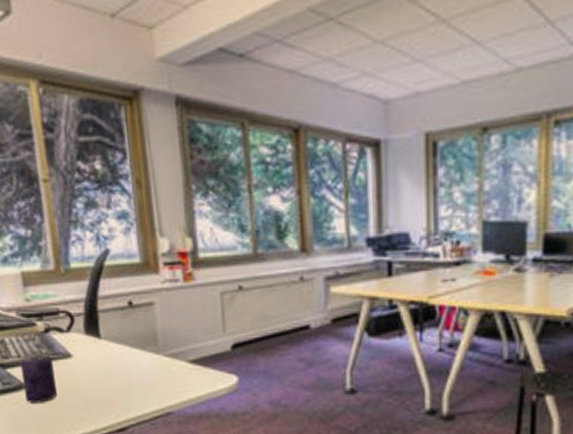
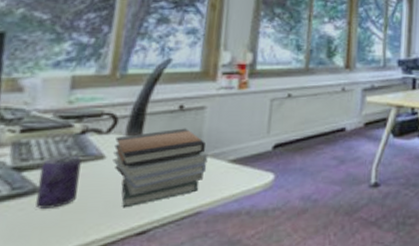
book stack: none [76,326,169,406] -> present [112,128,209,208]

